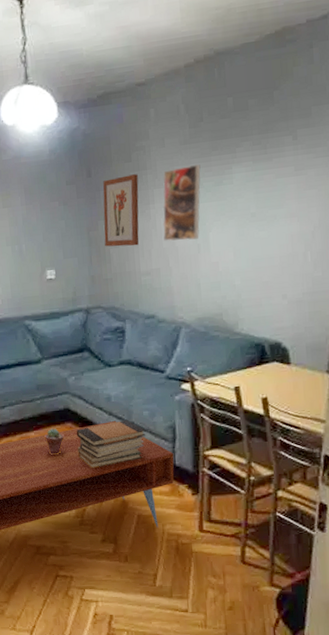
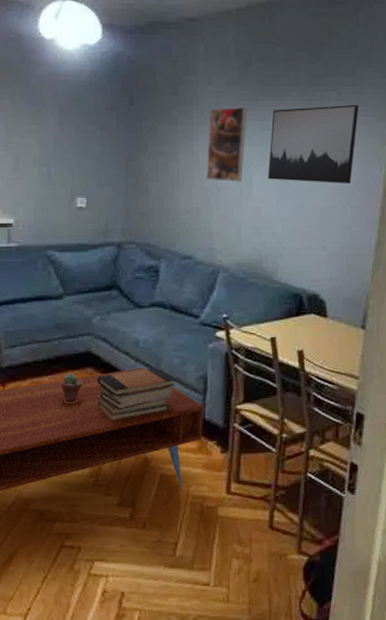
wall art: present [103,174,139,247] -> none [143,108,183,182]
wall art: none [224,145,317,234] -> present [268,104,359,184]

